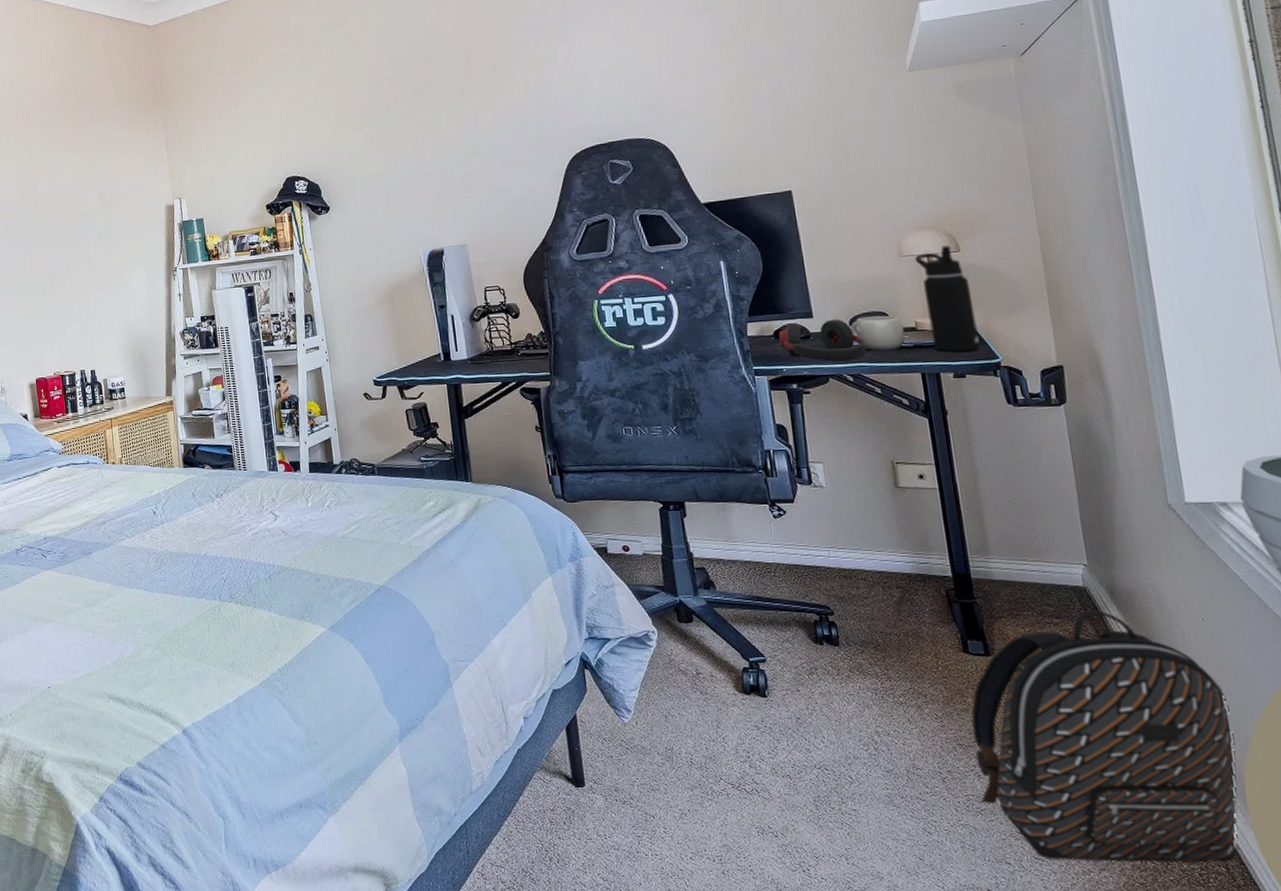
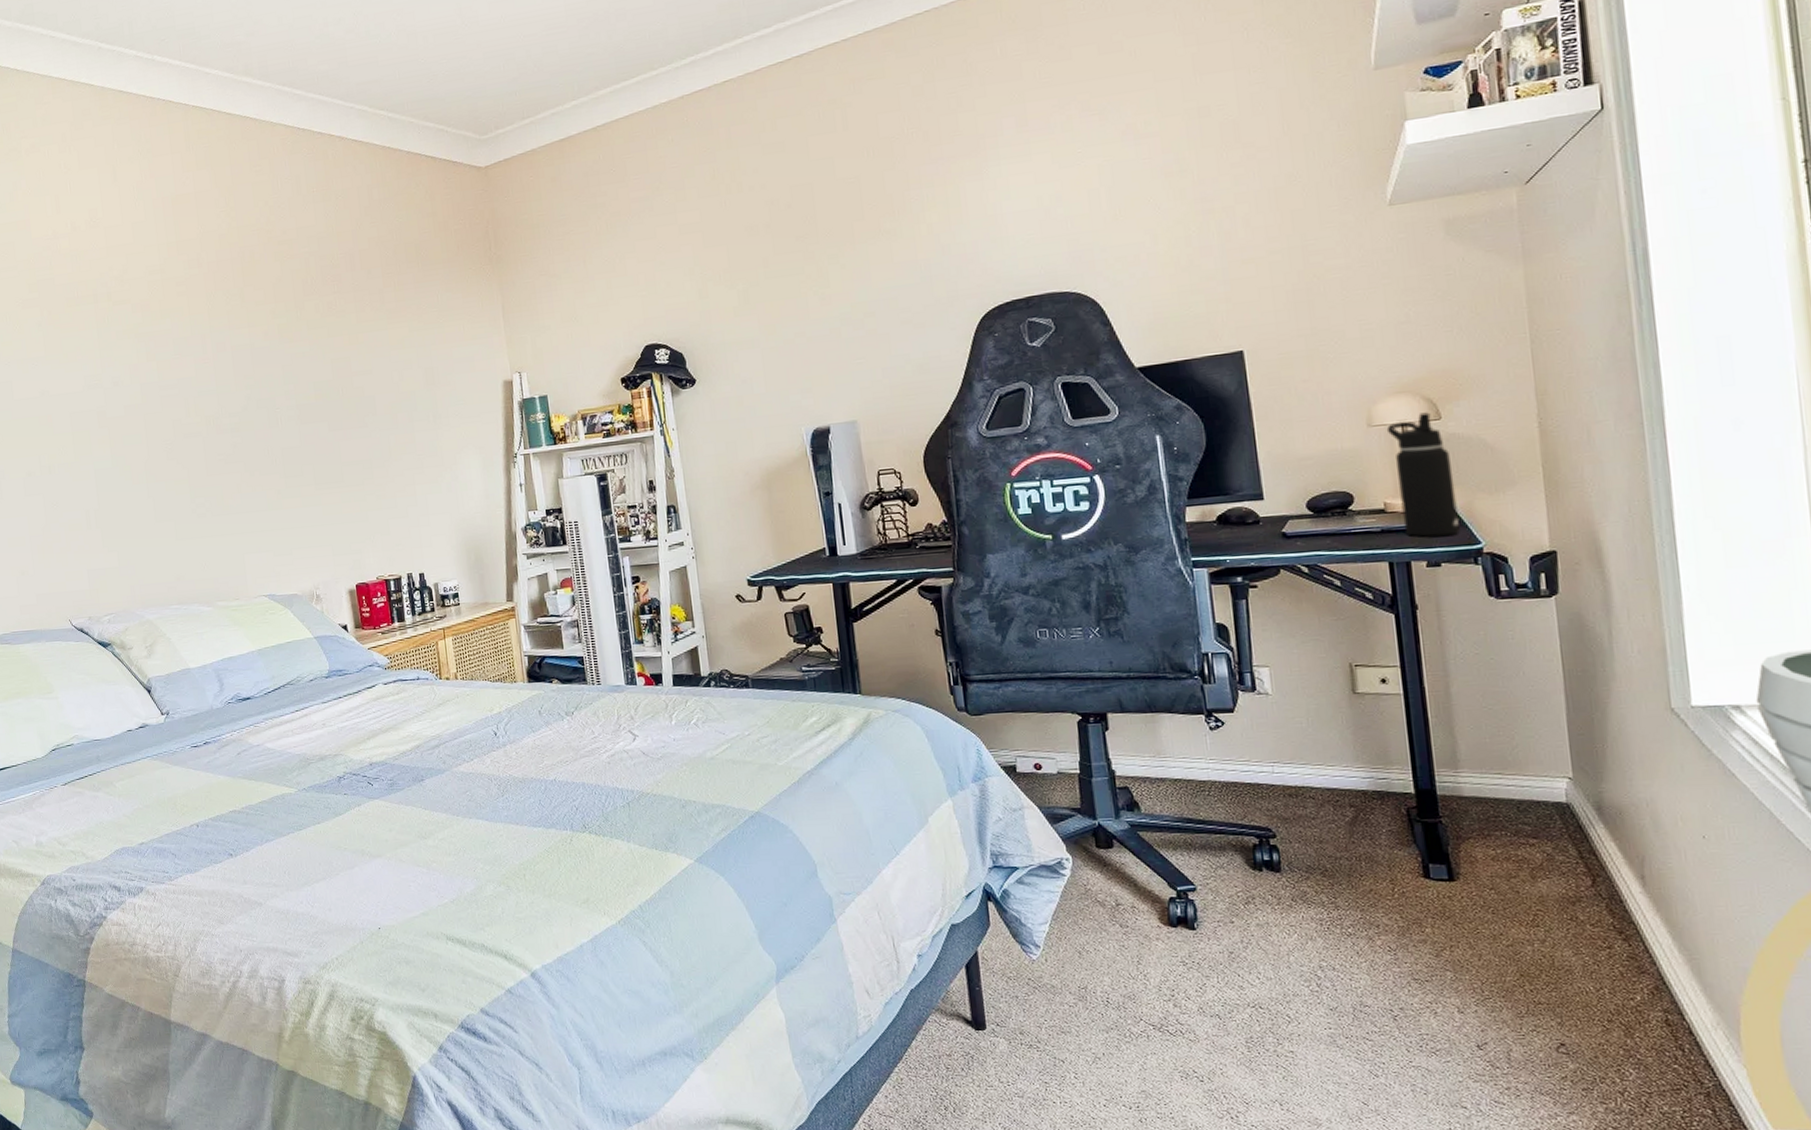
headphones: present [779,319,867,361] -> none [1222,500,1326,550]
mug: present [849,315,905,352] -> none [1306,495,1372,538]
backpack: present [971,610,1238,862] -> none [1429,829,1732,1104]

